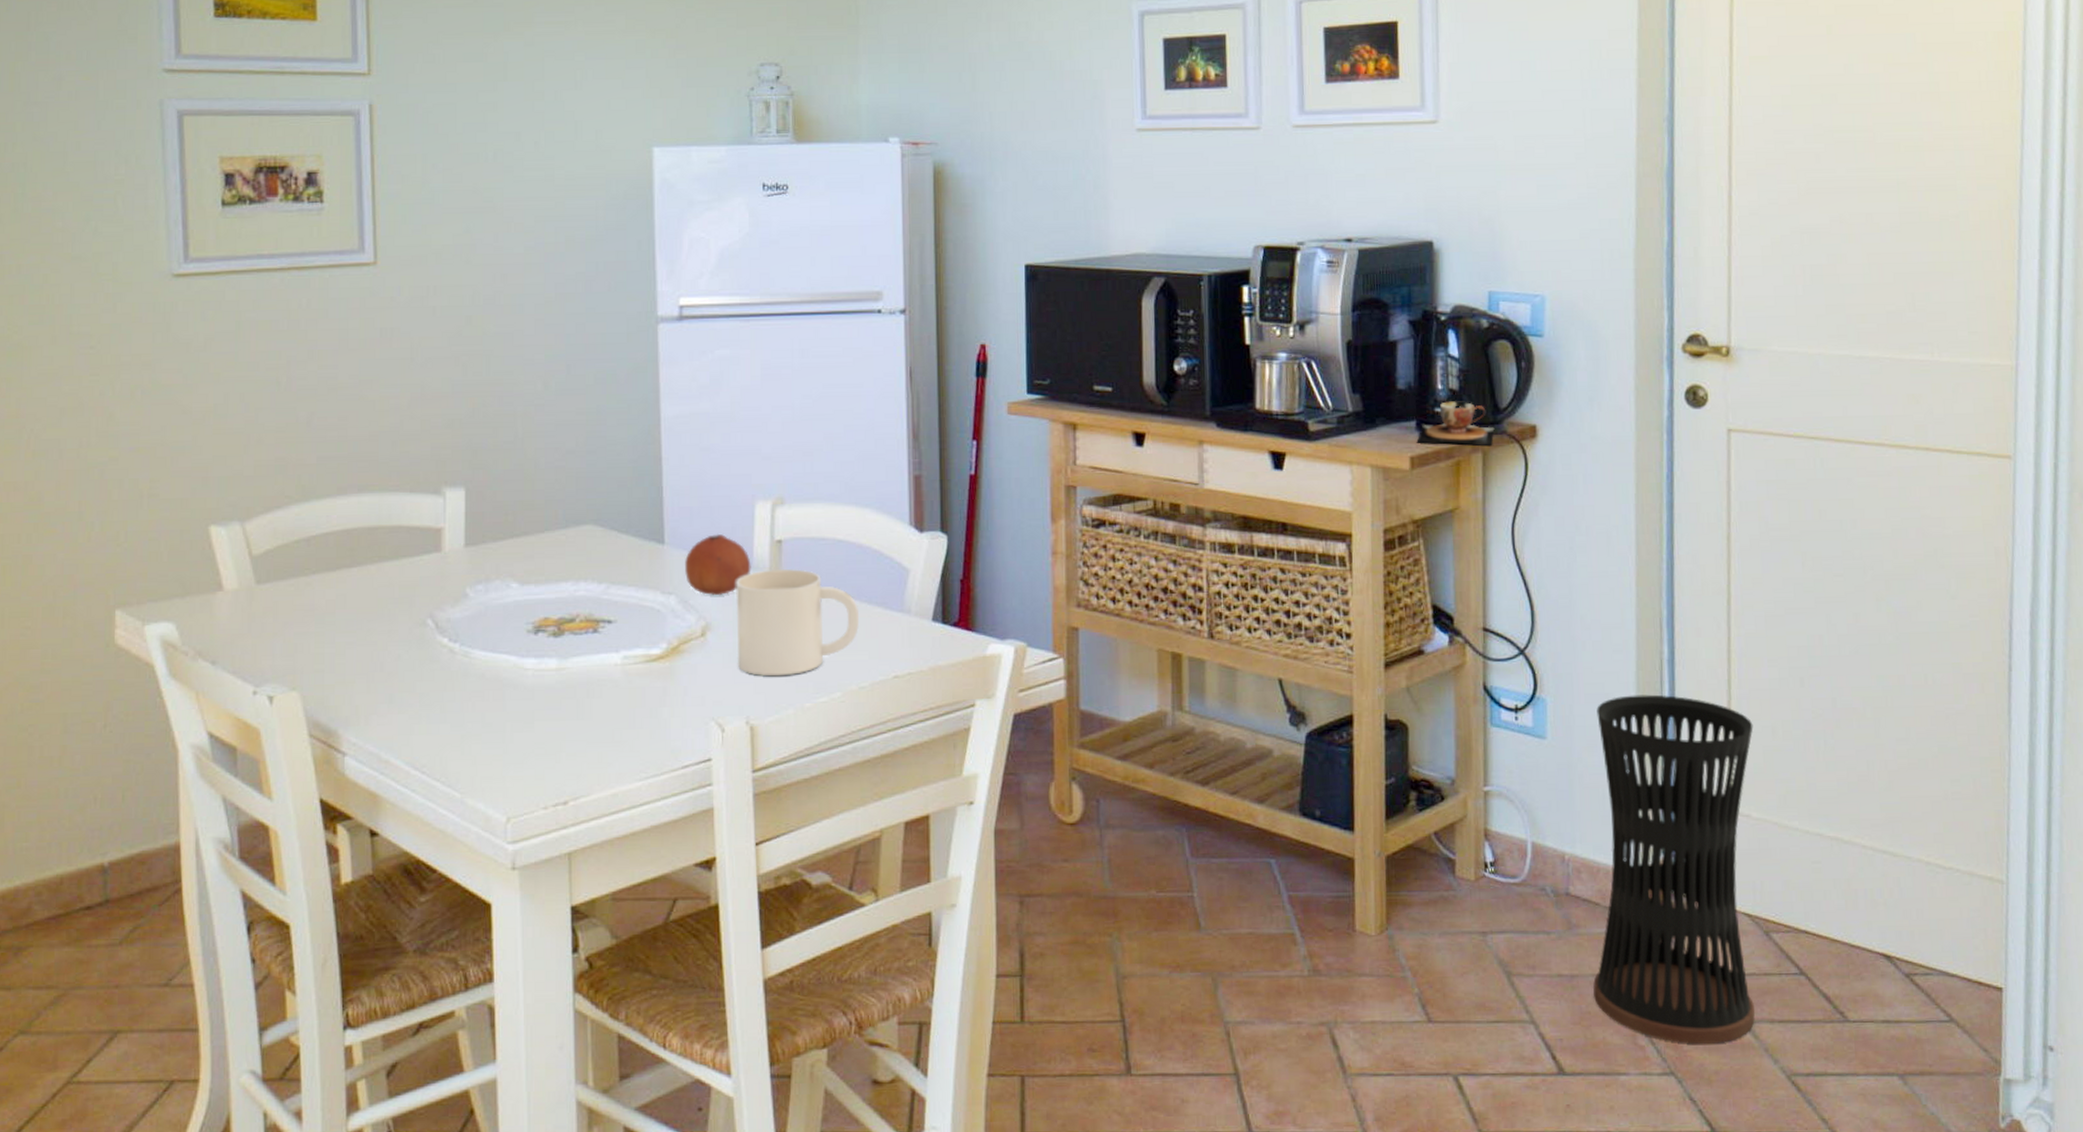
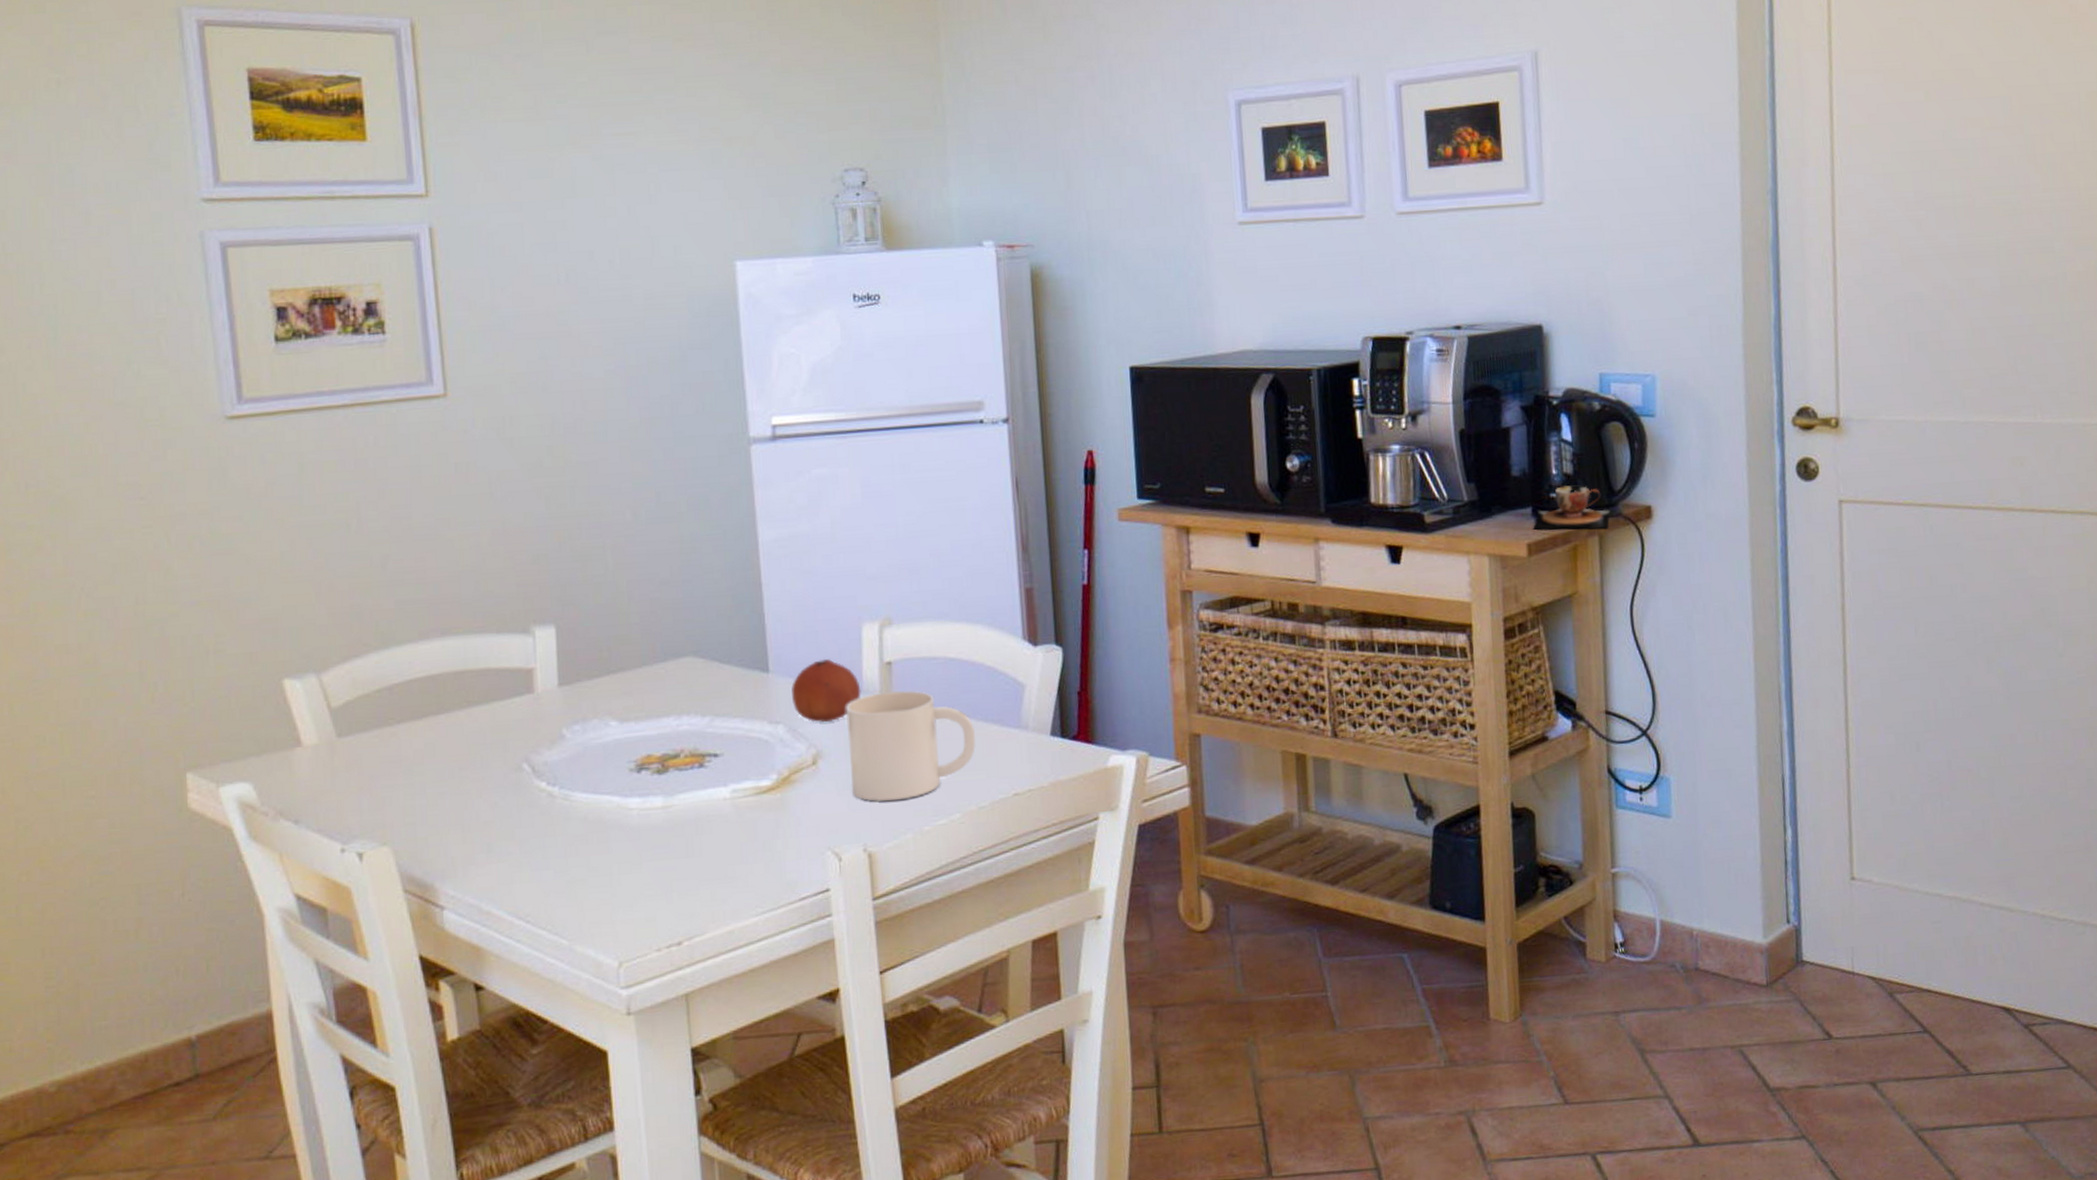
umbrella stand: present [1593,694,1755,1044] -> none [1719,767,1882,1108]

